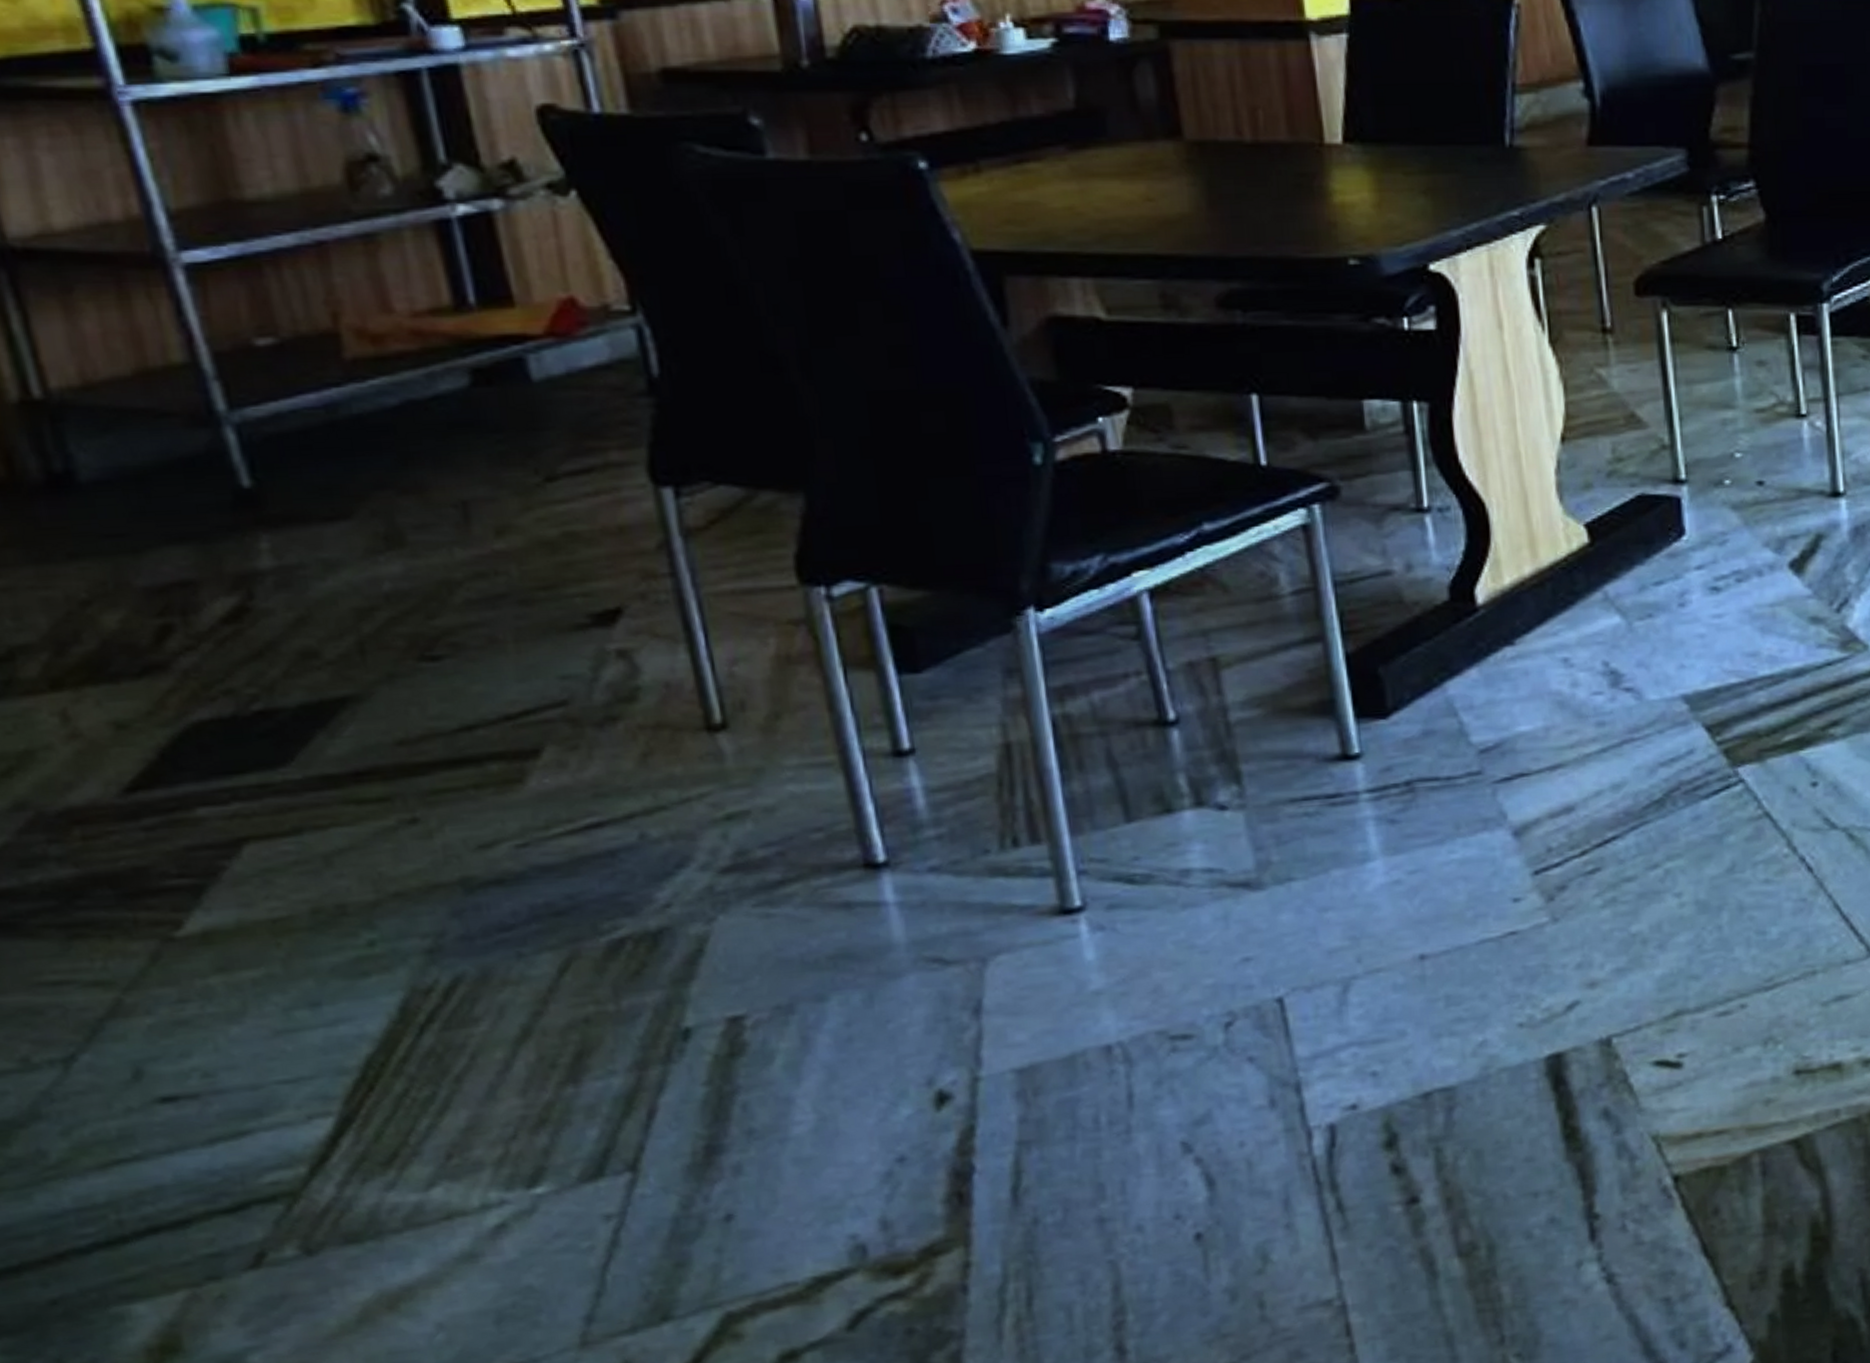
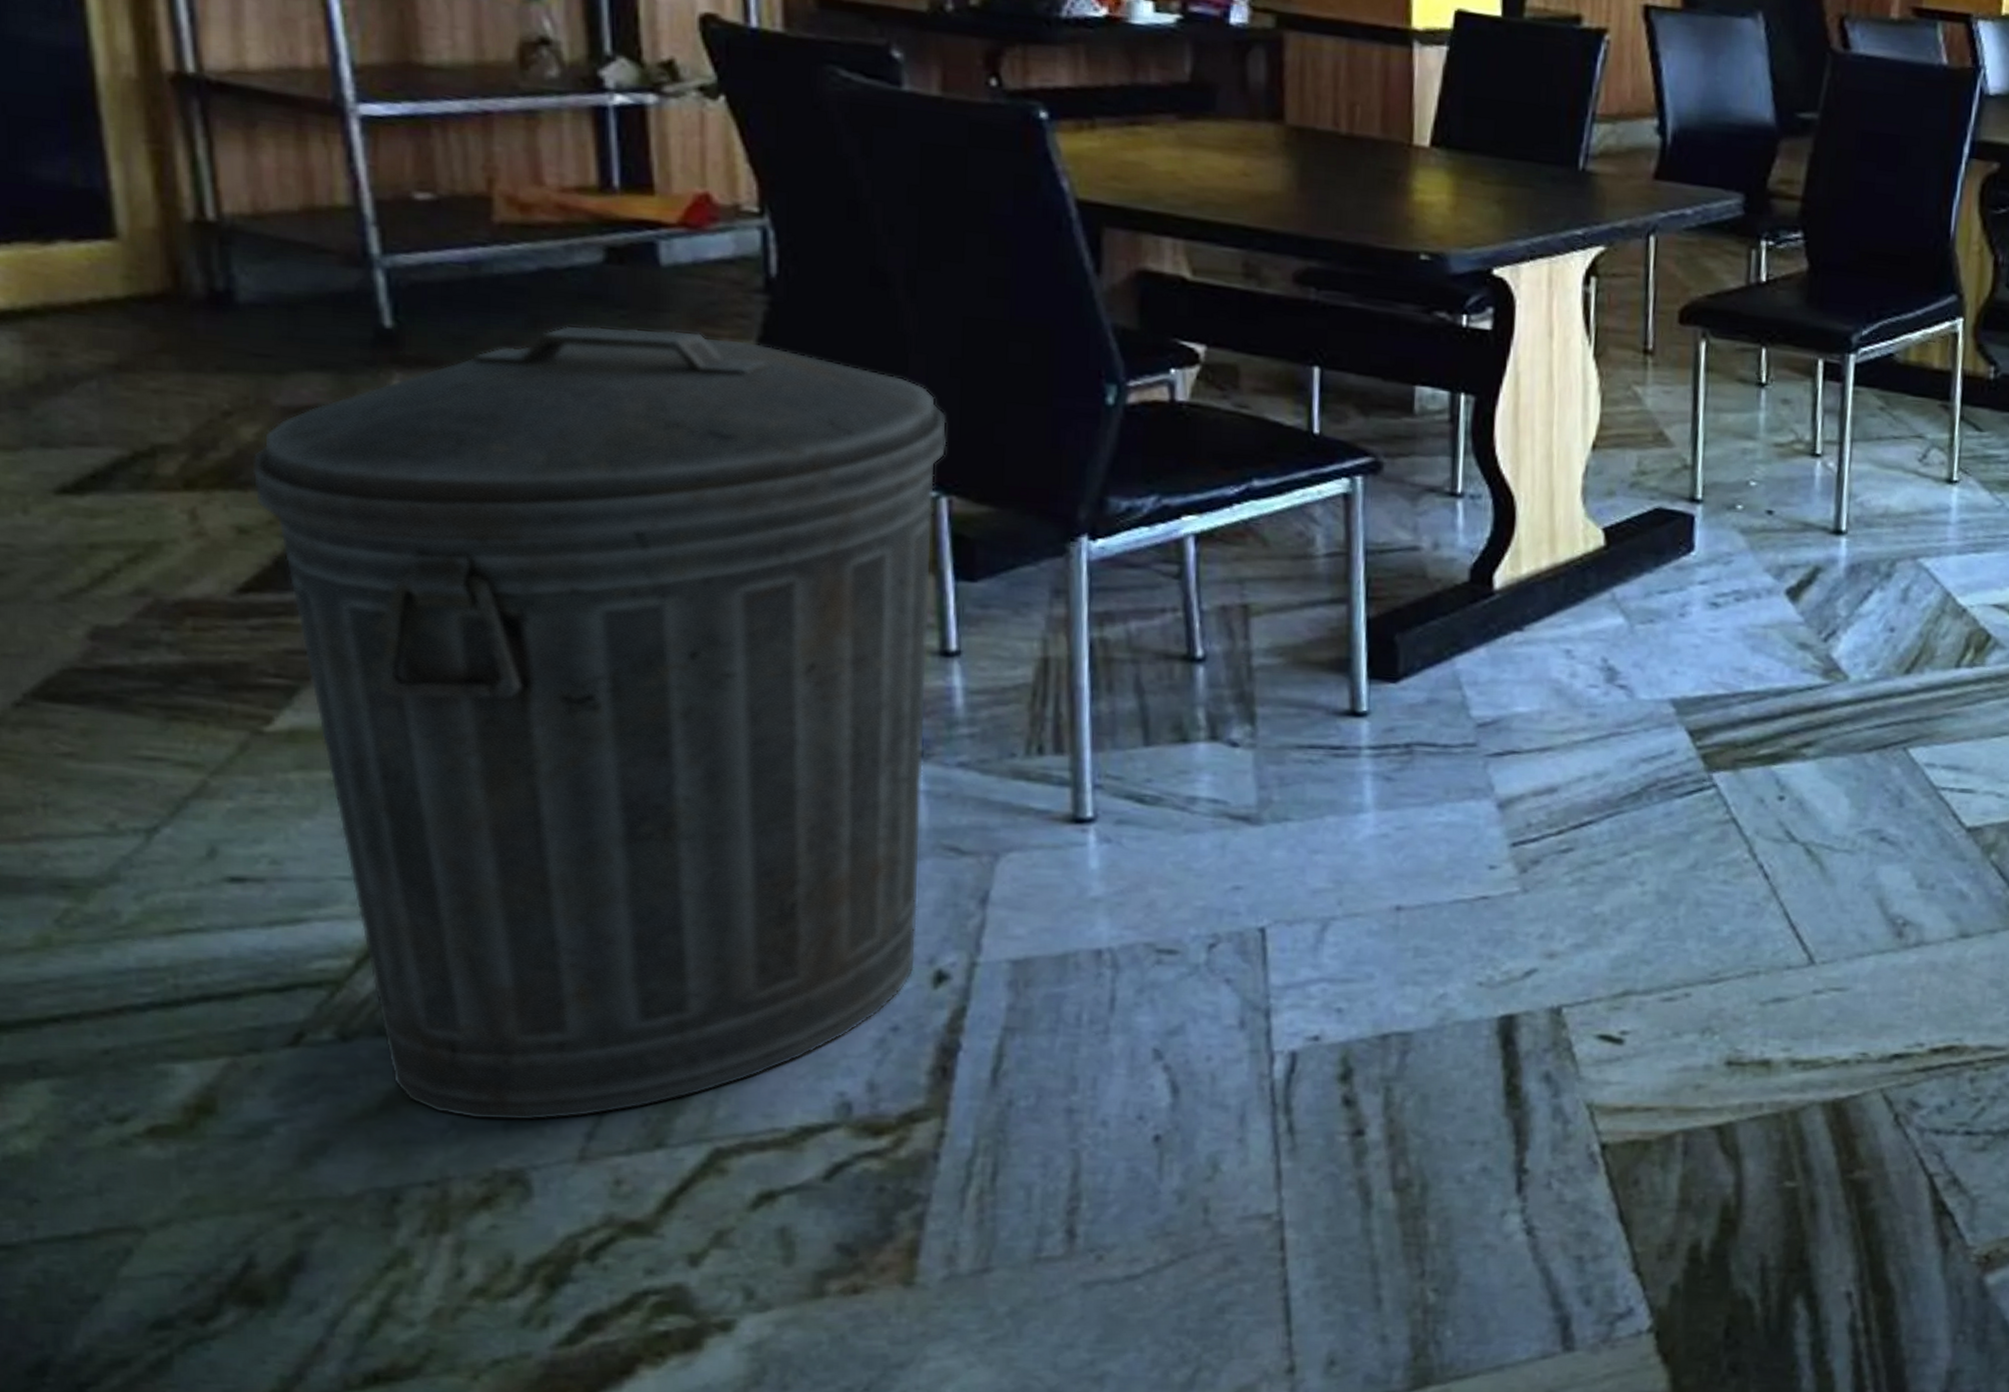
trash can: none [120,447,913,1319] -> present [252,325,948,1121]

